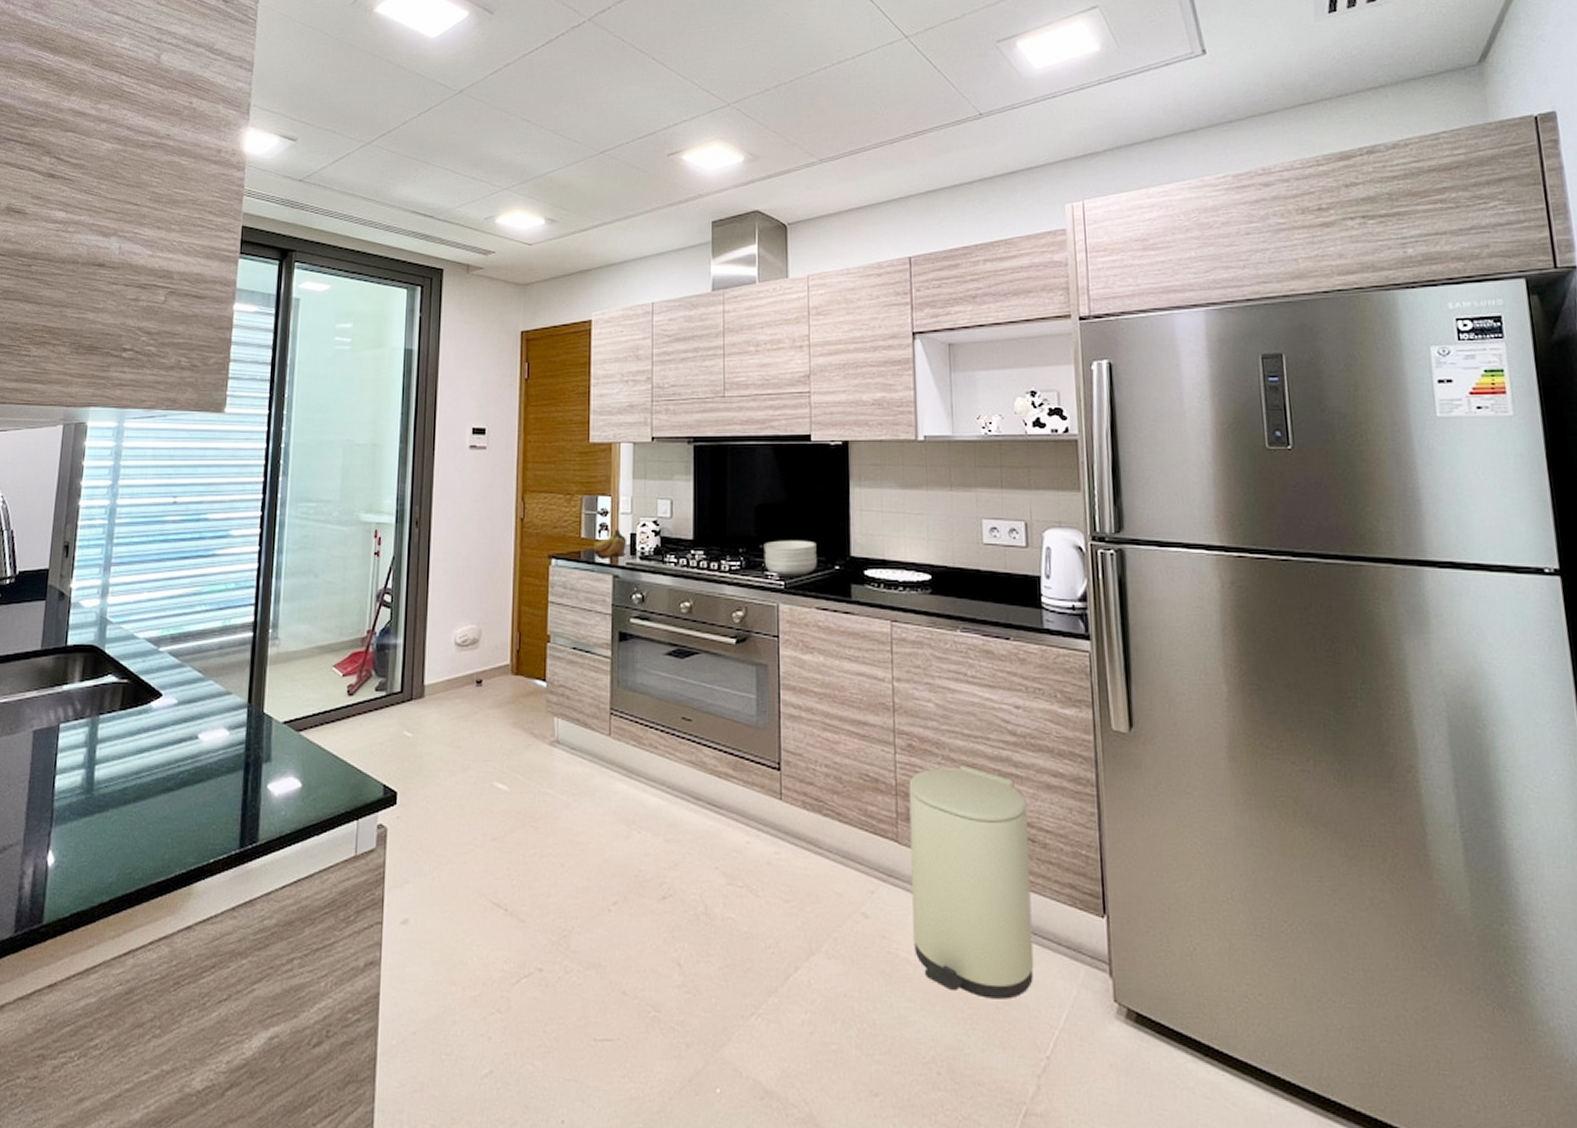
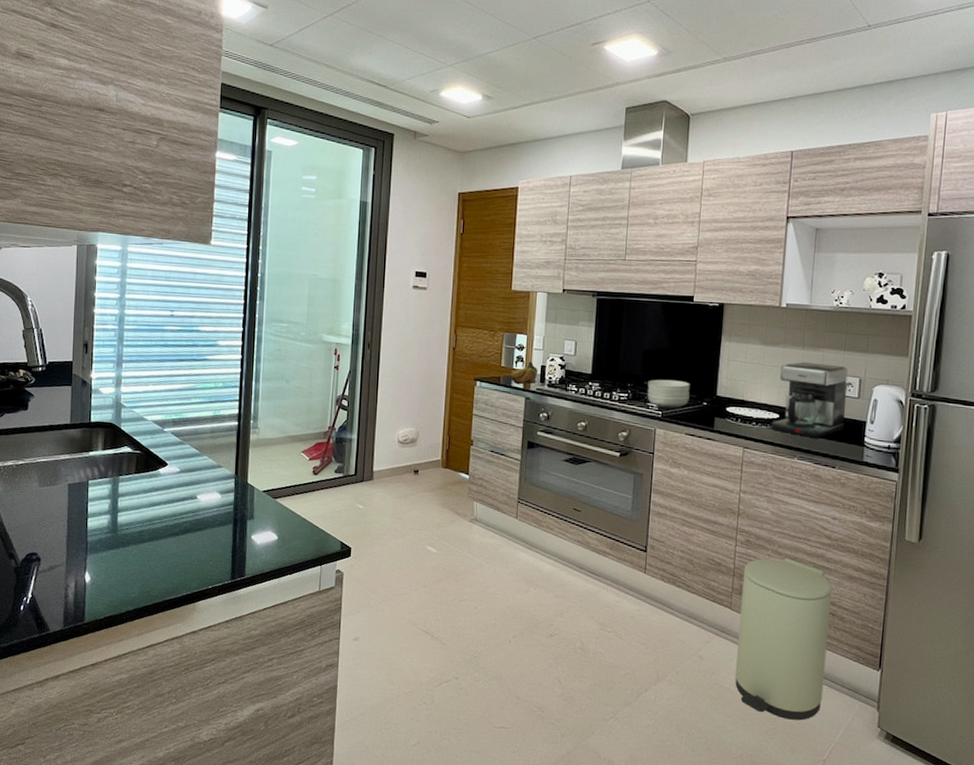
coffee maker: none [922,505,1014,602] -> present [771,361,848,438]

